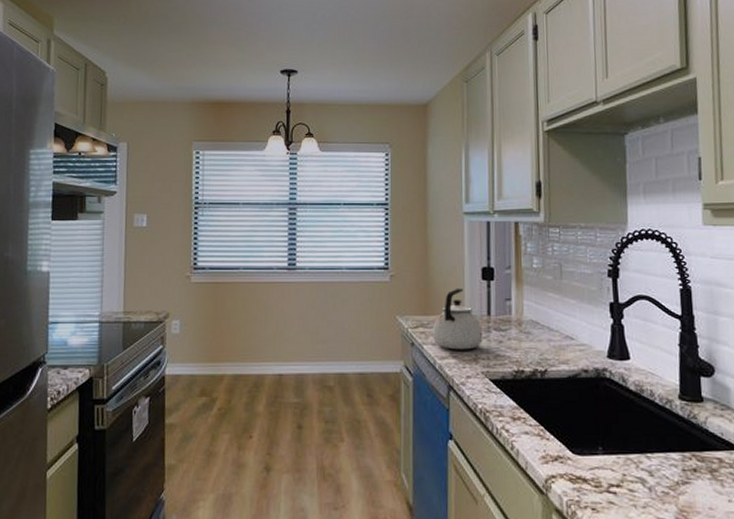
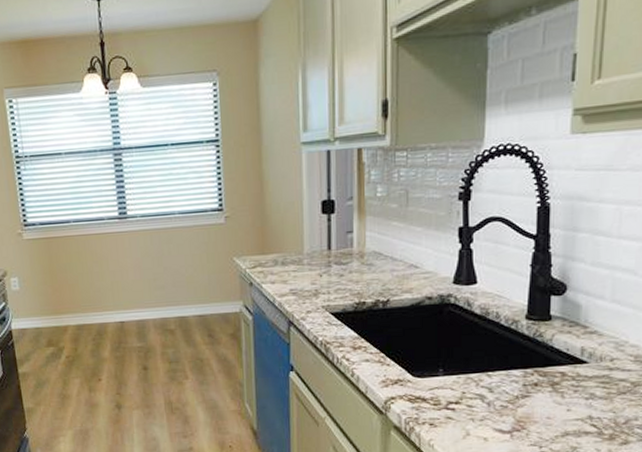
kettle: present [432,288,483,350] -> none [270,224,323,287]

